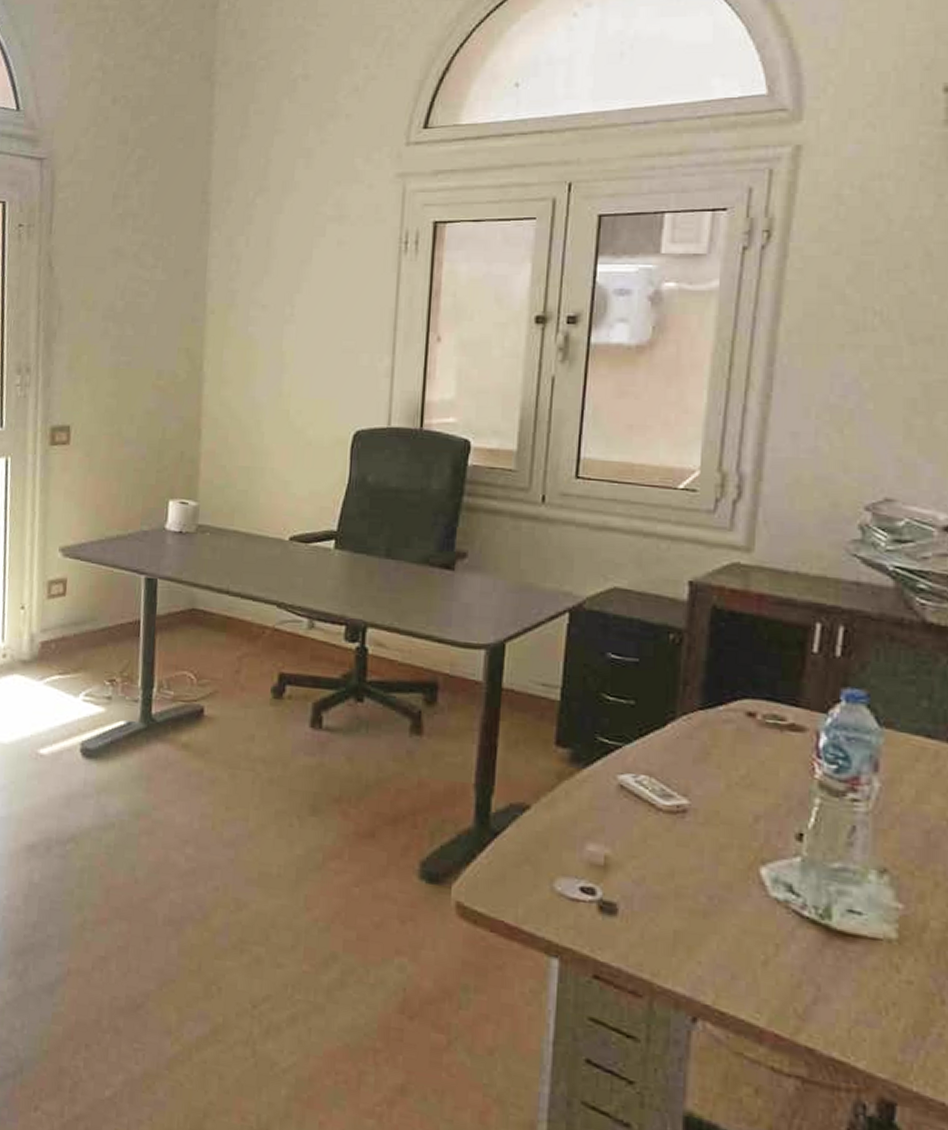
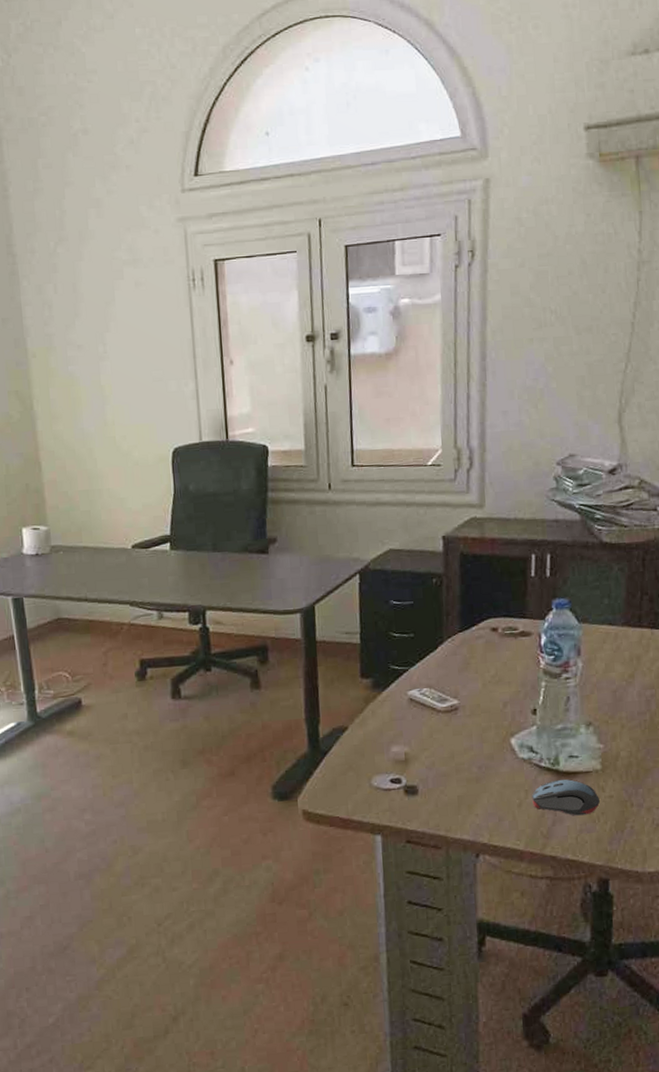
computer mouse: none [783,939,890,1001] -> present [531,779,600,816]

